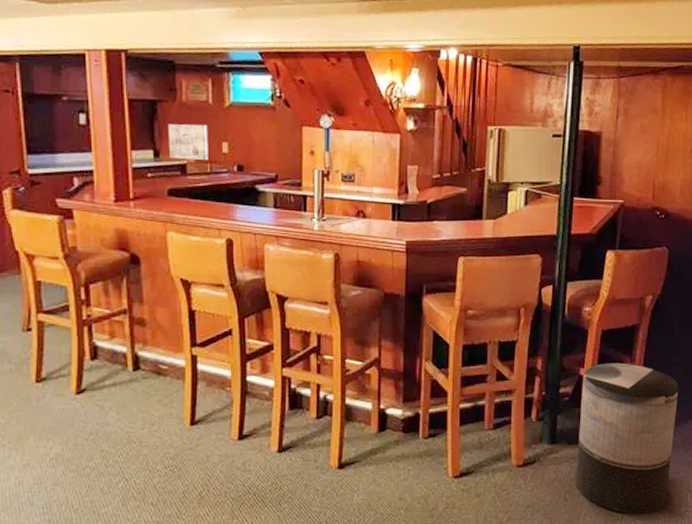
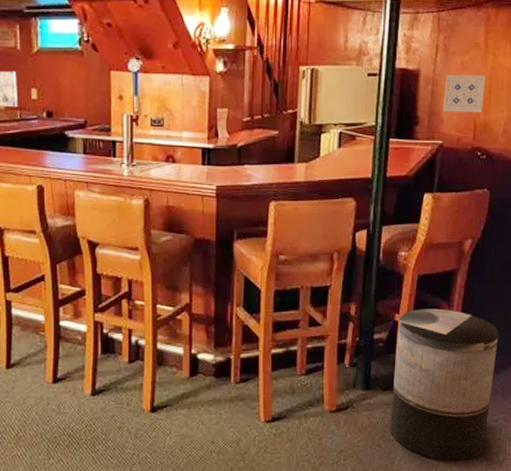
wall art: none [623,137,664,174] -> present [443,75,487,113]

